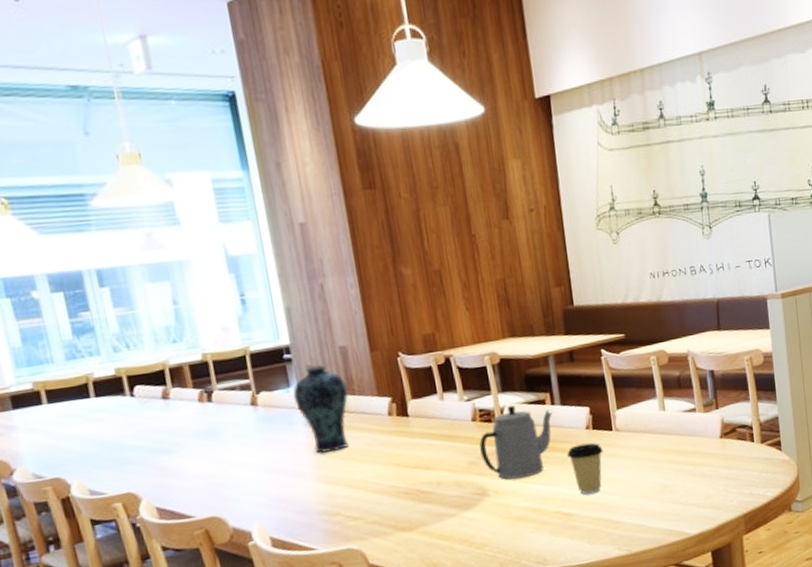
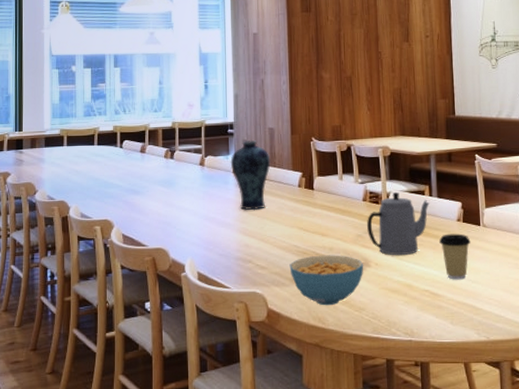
cereal bowl: none [389,488,482,549] -> present [289,255,364,306]

